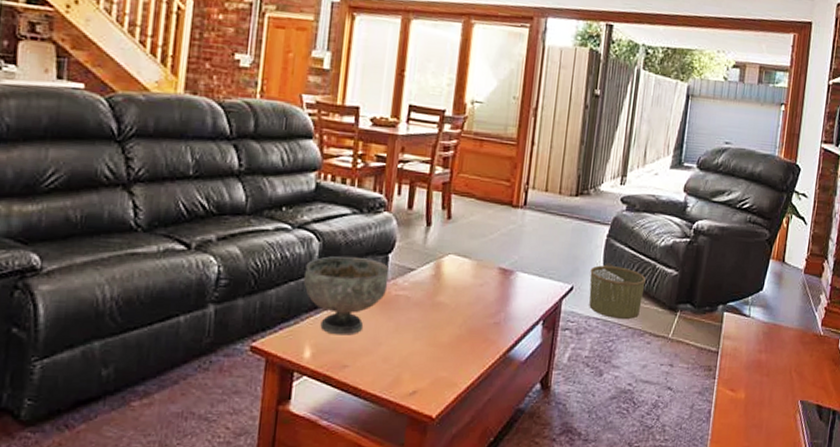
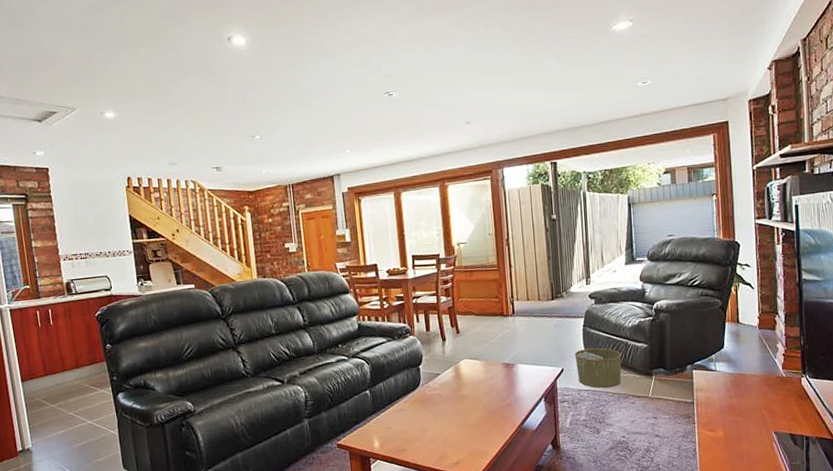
decorative bowl: present [303,256,390,336] -> none [363,371,423,429]

